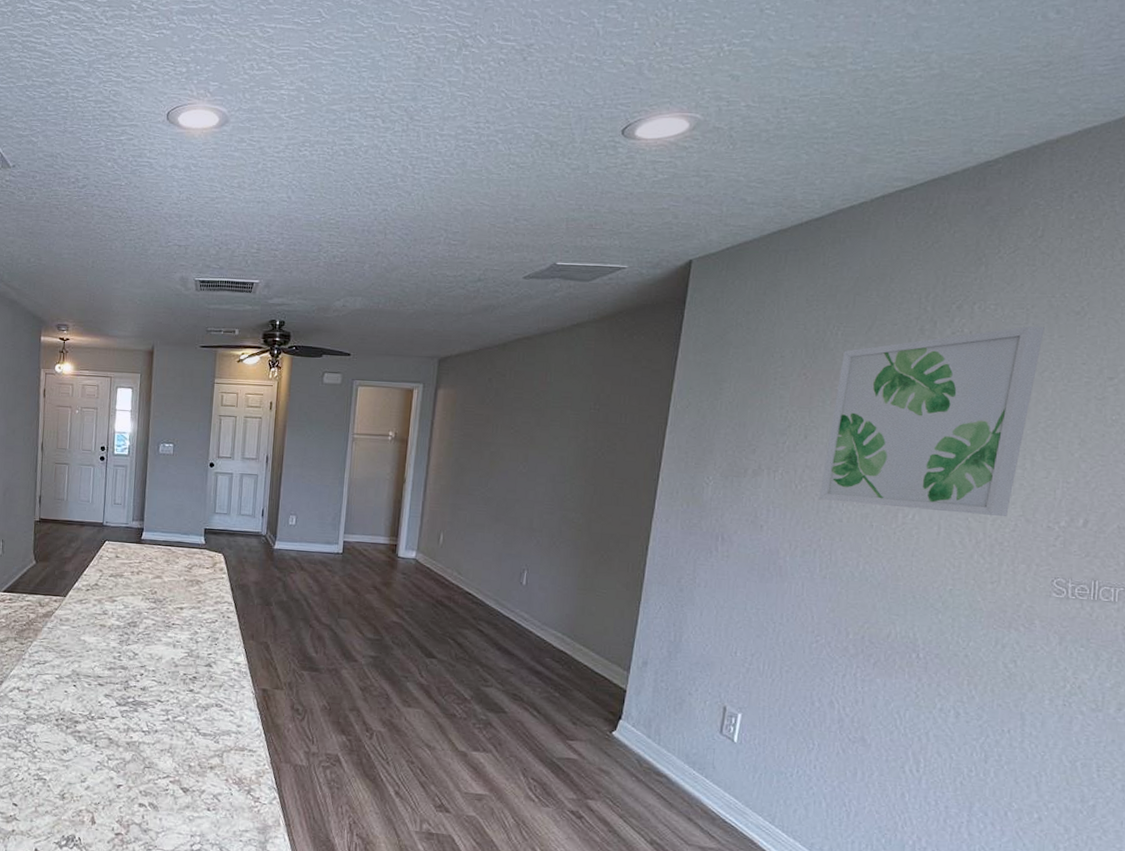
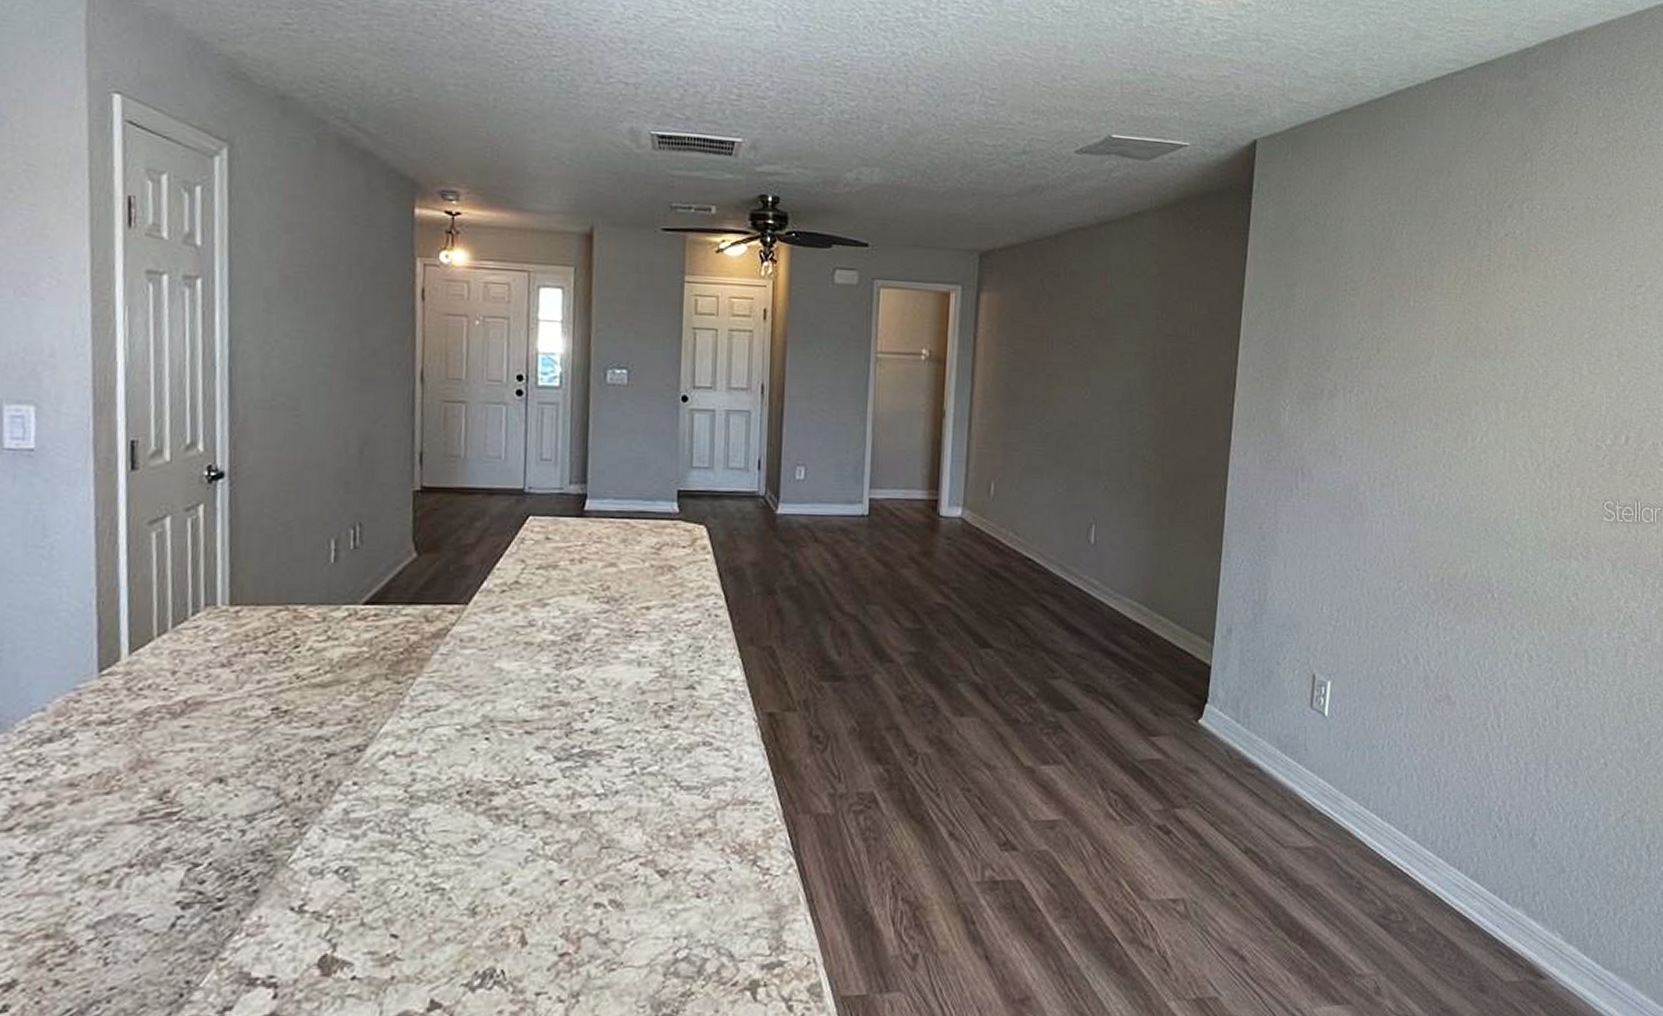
wall art: present [818,326,1045,516] -> none [1393,229,1583,436]

